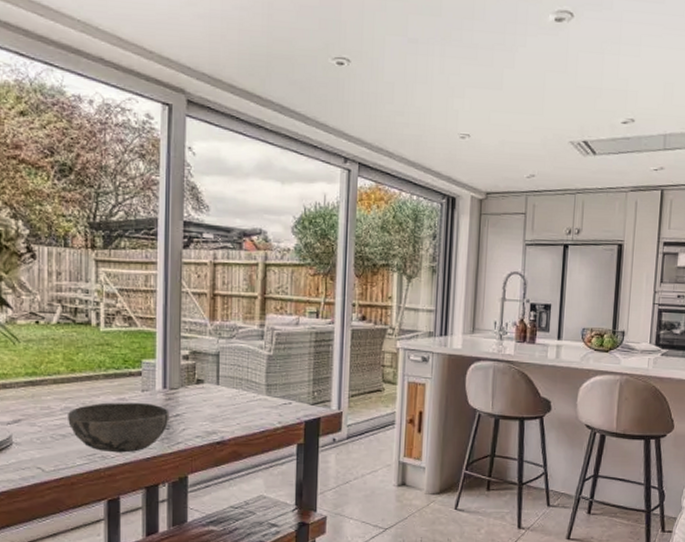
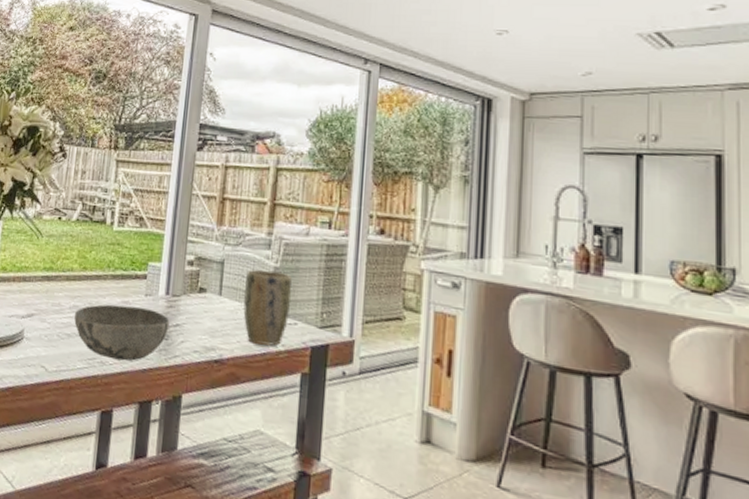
plant pot: none [241,358,285,424] -> present [243,269,292,346]

